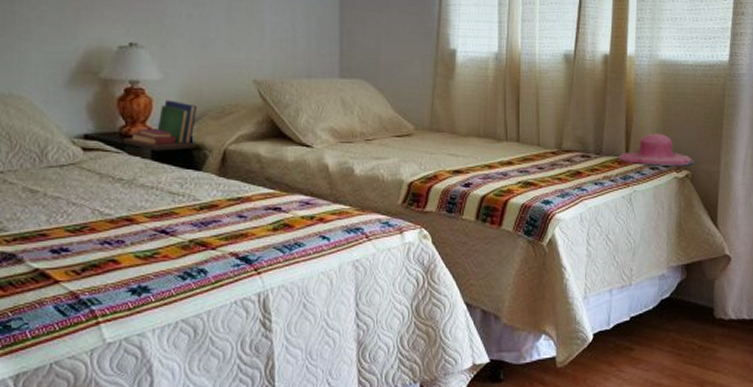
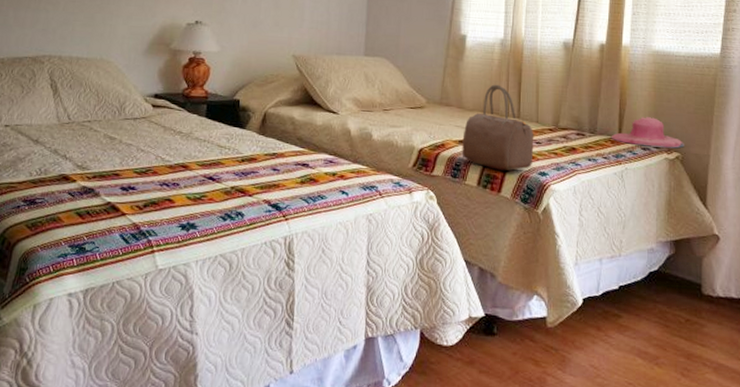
book: present [123,100,198,151] -> none [184,68,246,111]
handbag: none [457,105,536,201] -> present [462,84,534,171]

